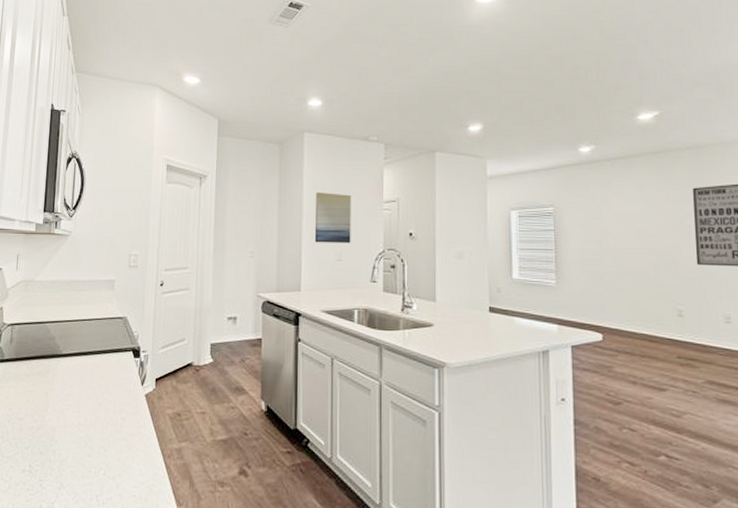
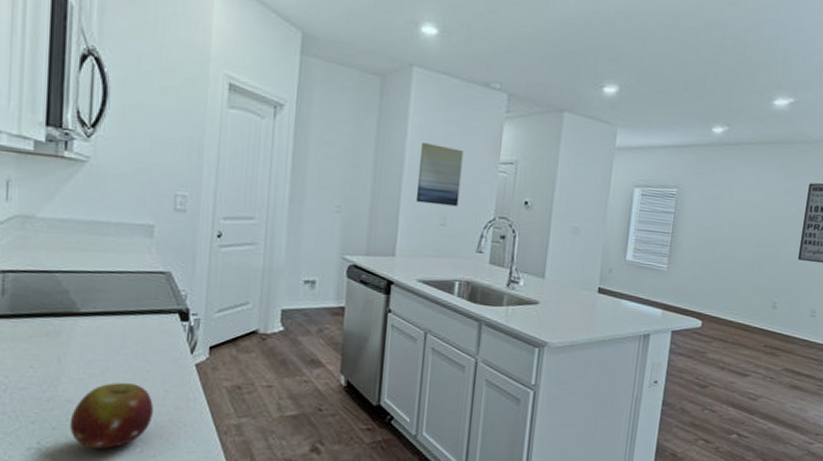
fruit: none [52,412,114,471] -> present [69,383,153,449]

